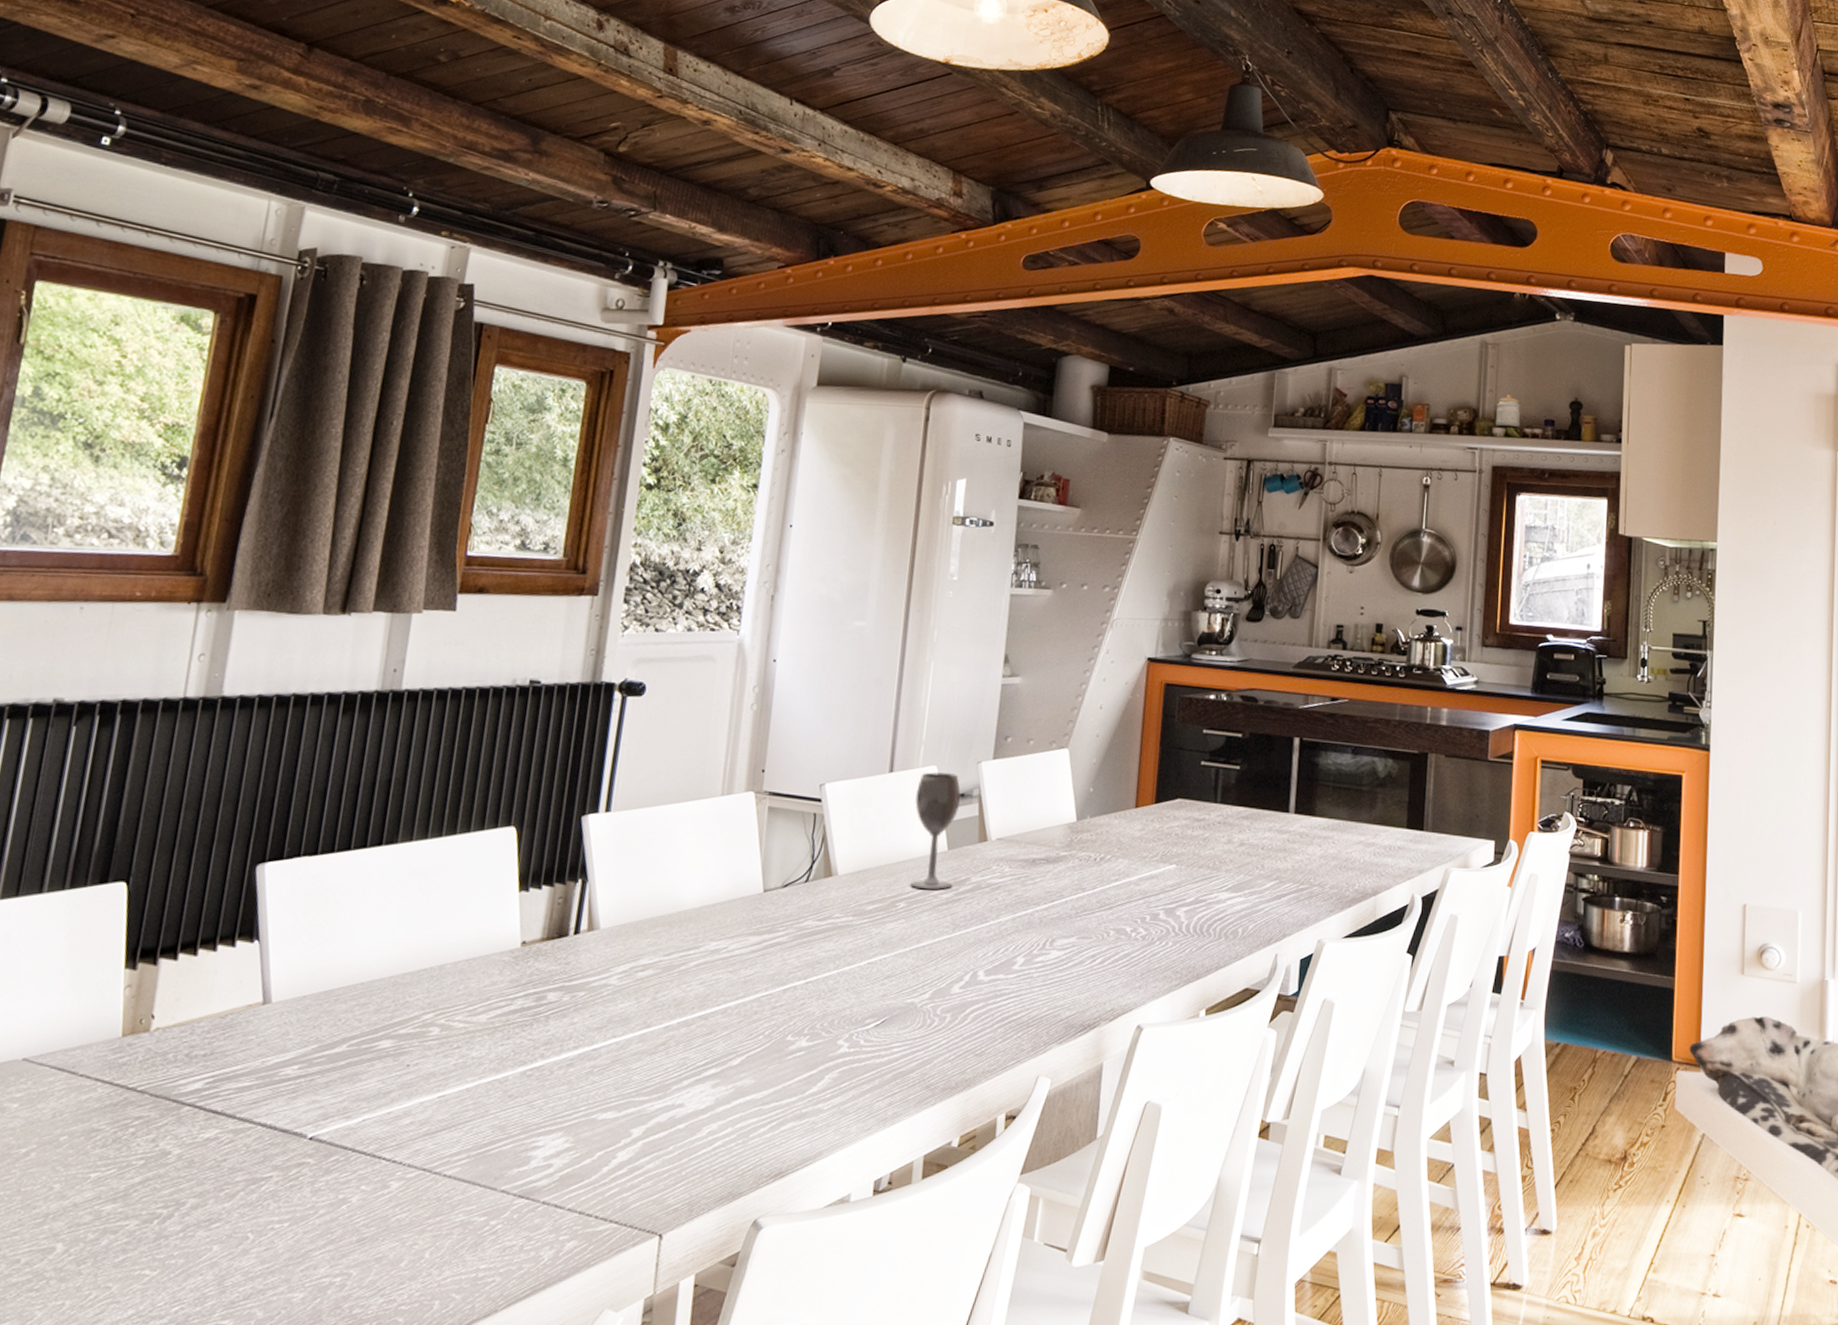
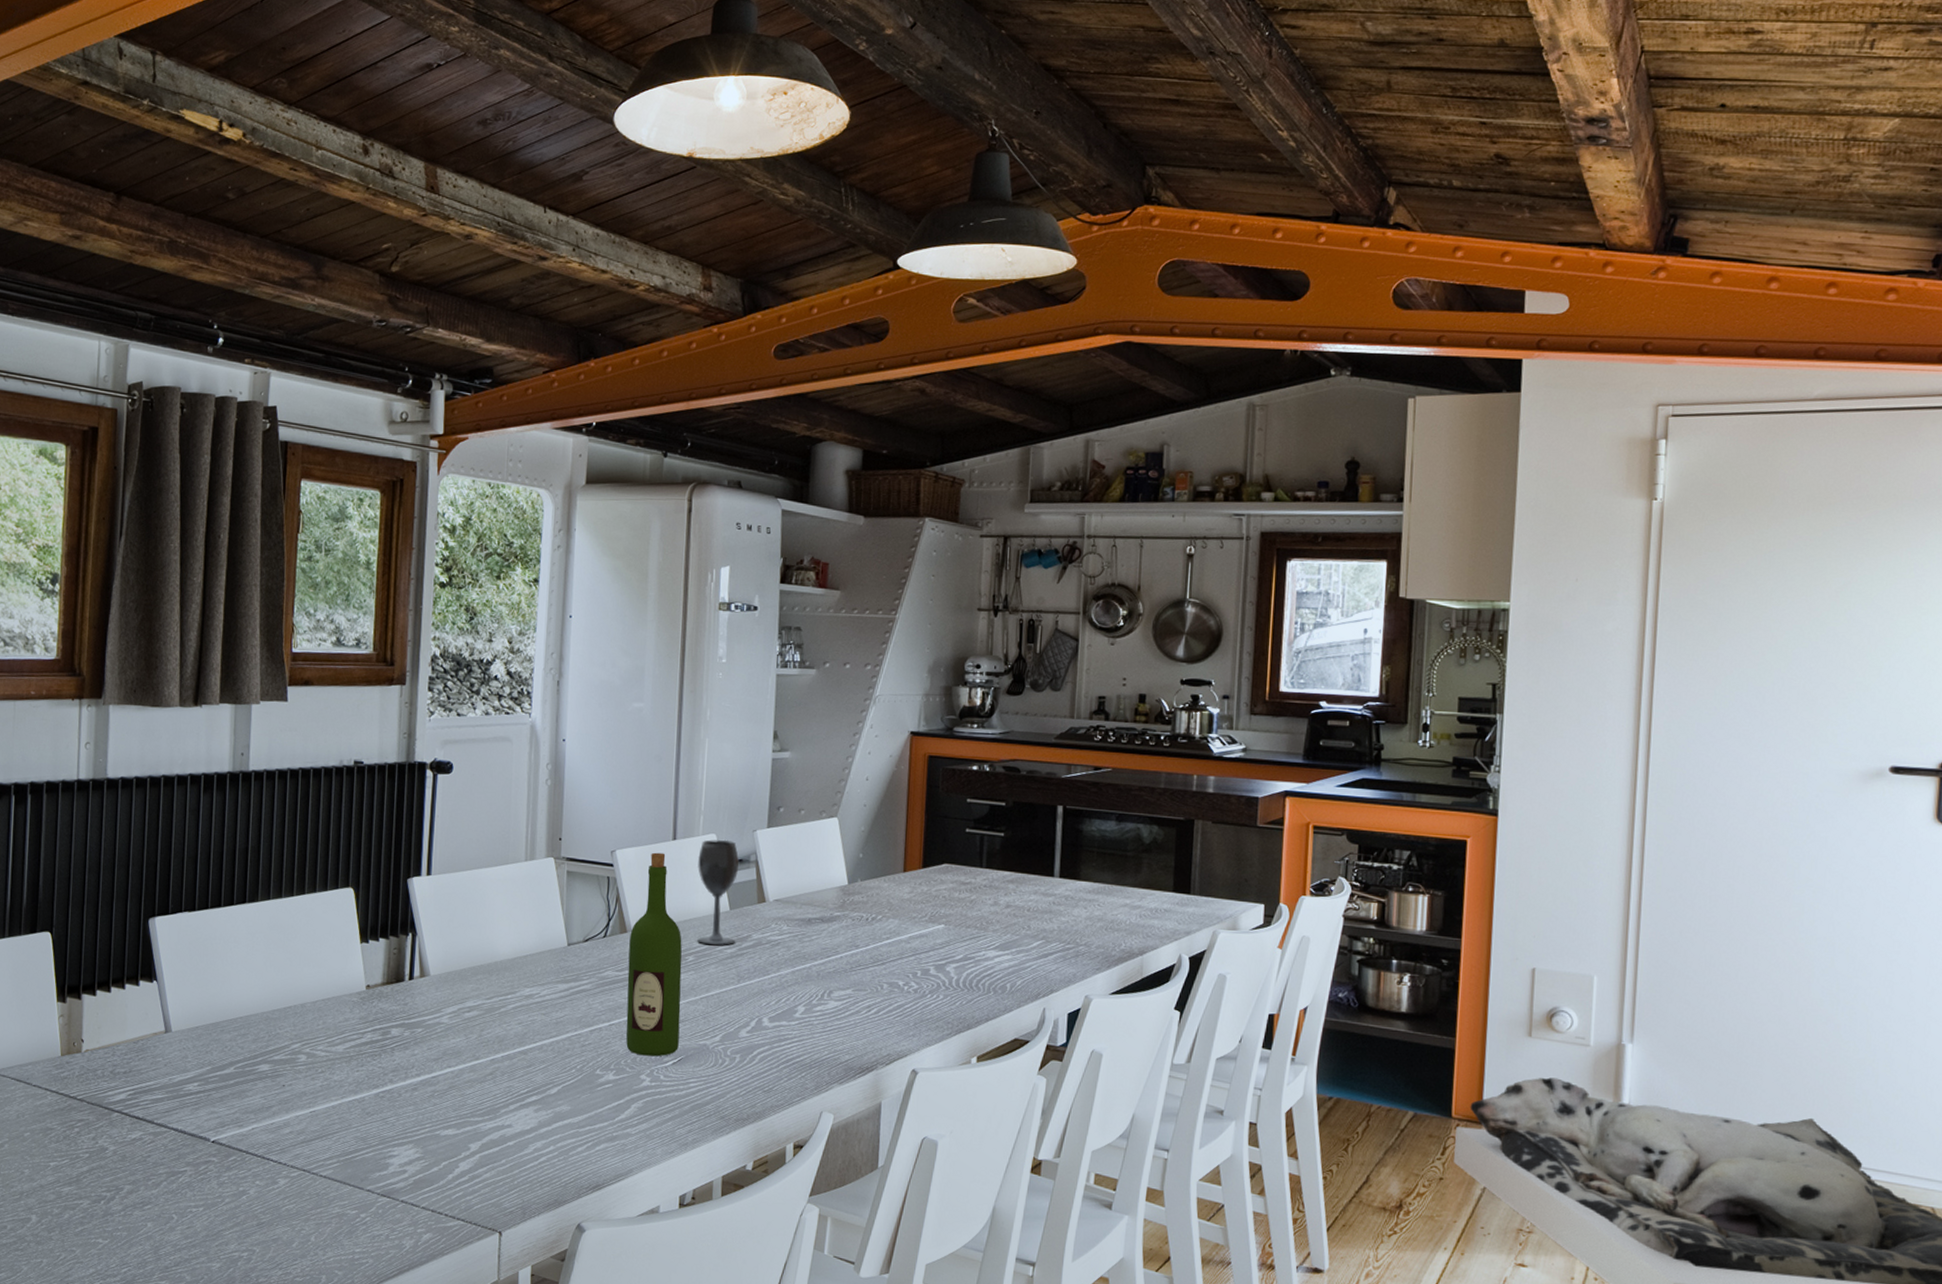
wine bottle: none [823,786,894,1018] -> present [626,852,682,1057]
jar: present [1495,394,1521,429] -> none [1263,457,1292,493]

